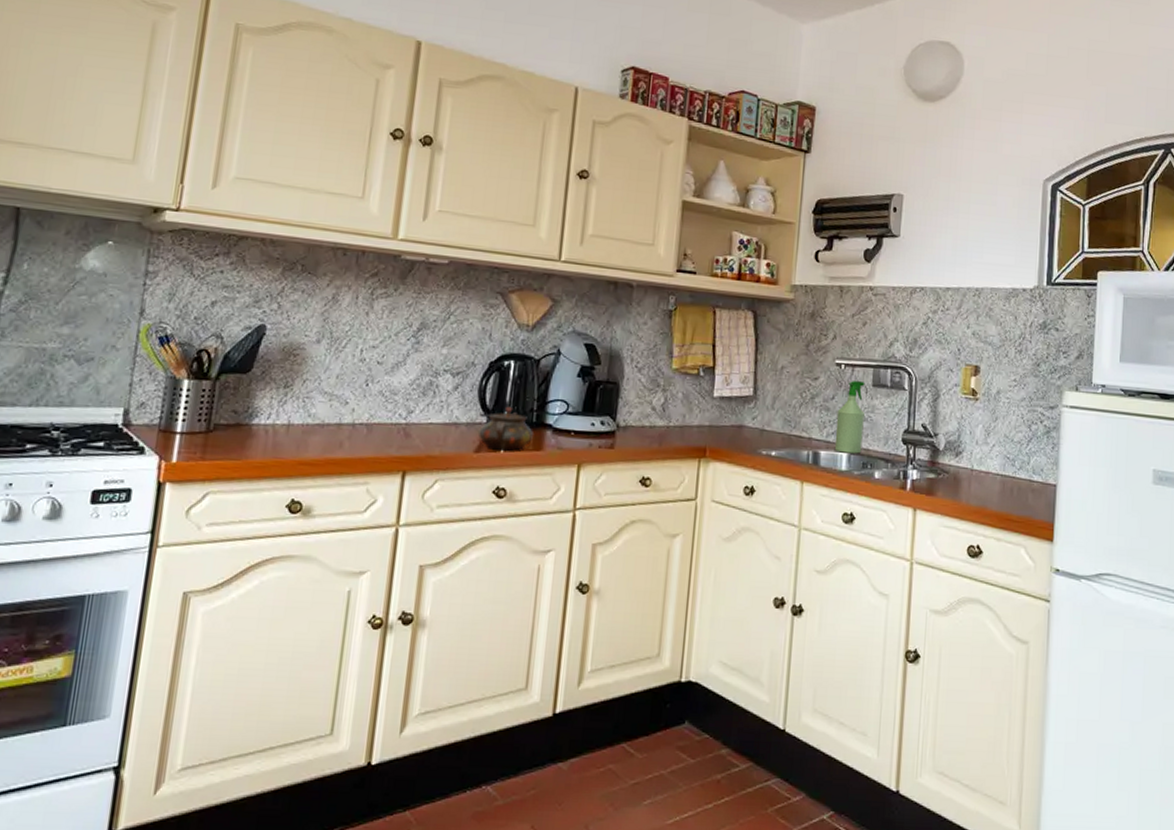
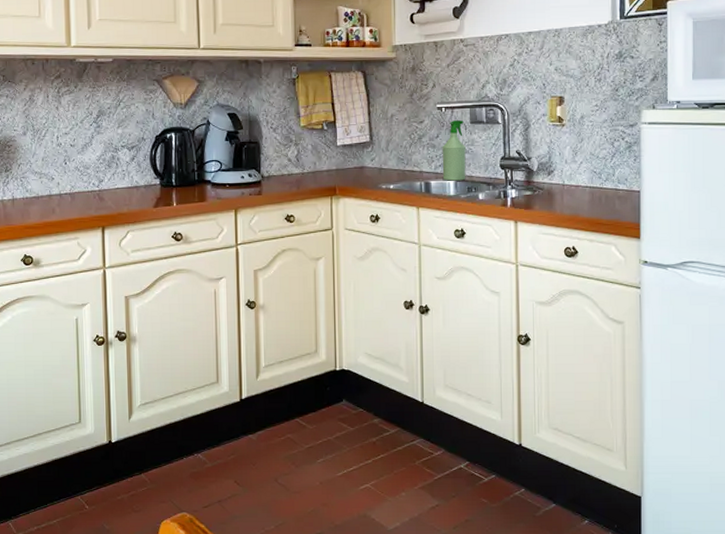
teapot: present [478,406,533,451] -> none [155,169,197,204]

